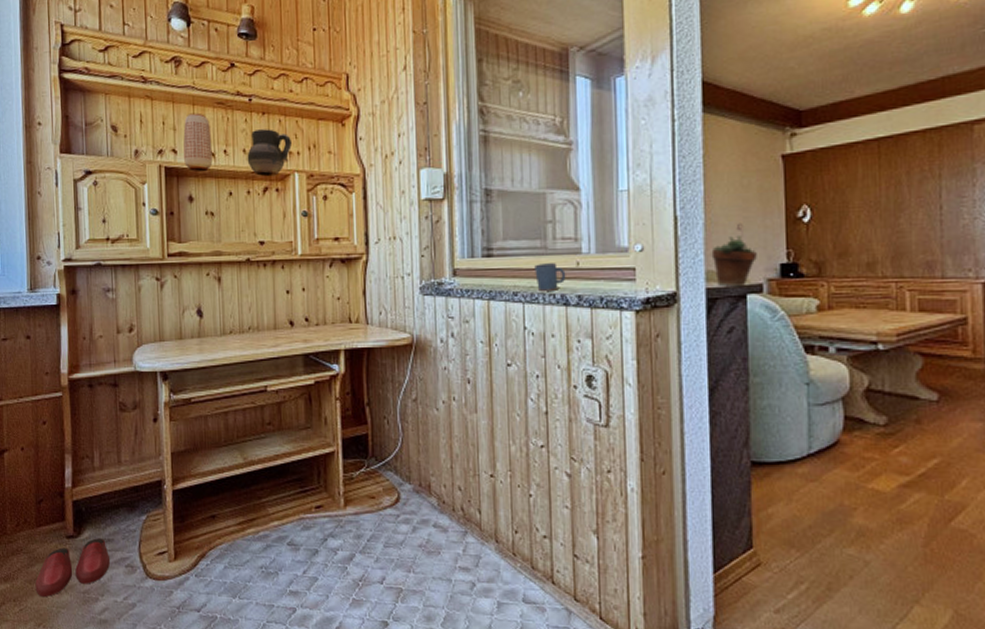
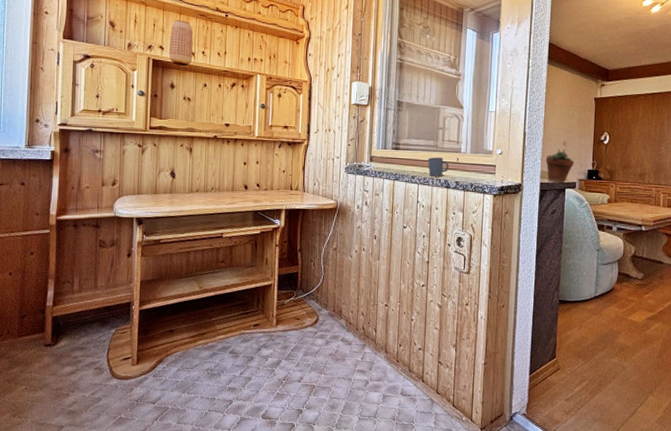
slippers: present [35,538,110,598] -> none [13,346,81,394]
ceramic jug: present [247,129,292,177] -> none [220,39,257,76]

